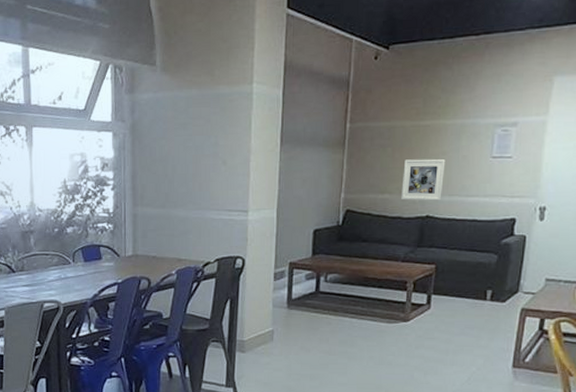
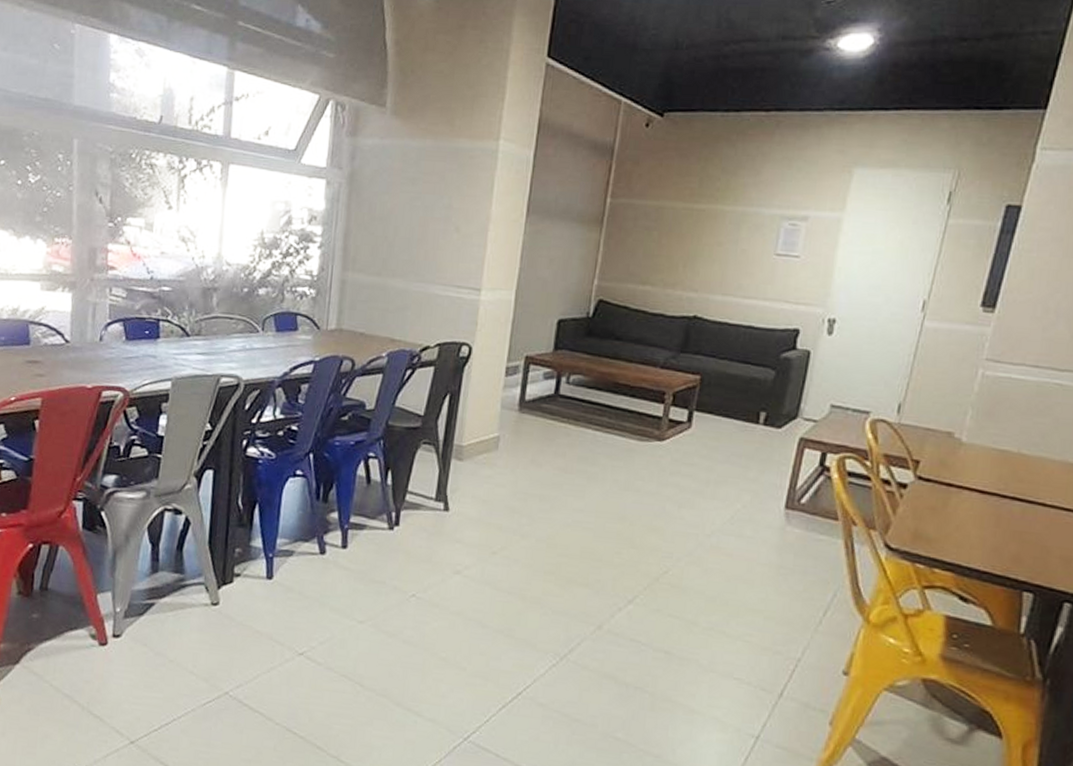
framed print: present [401,159,446,201] -> none [665,247,721,300]

